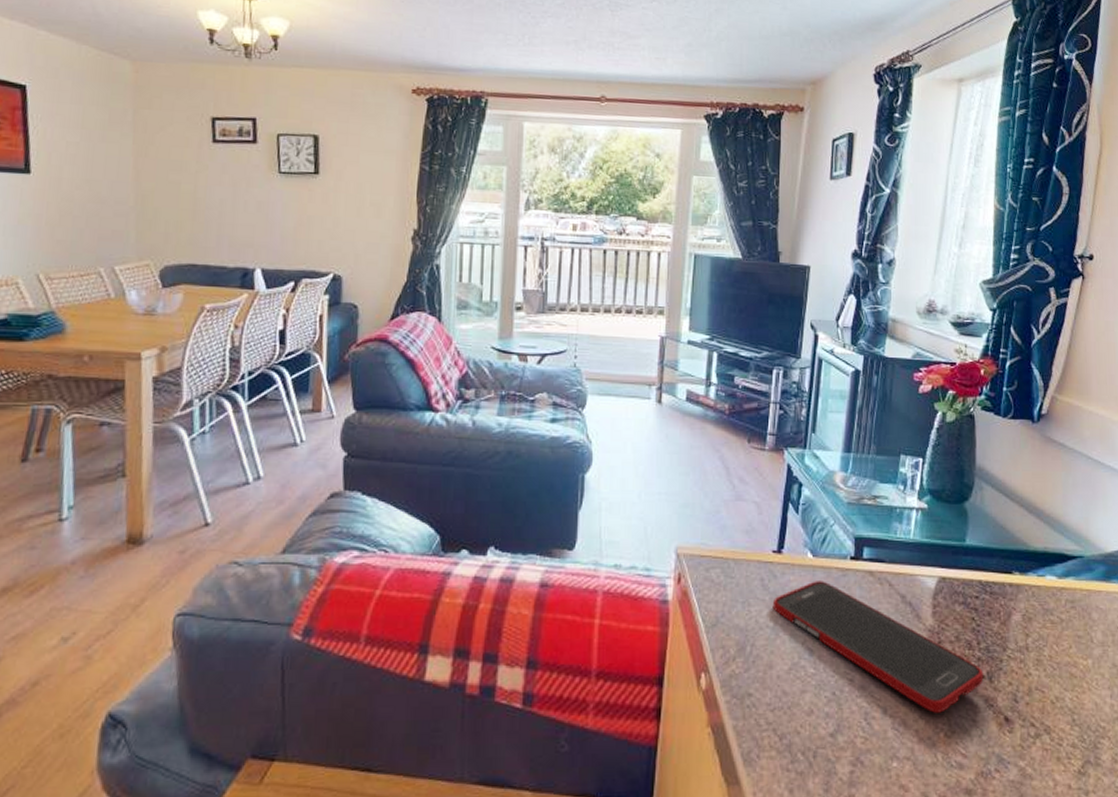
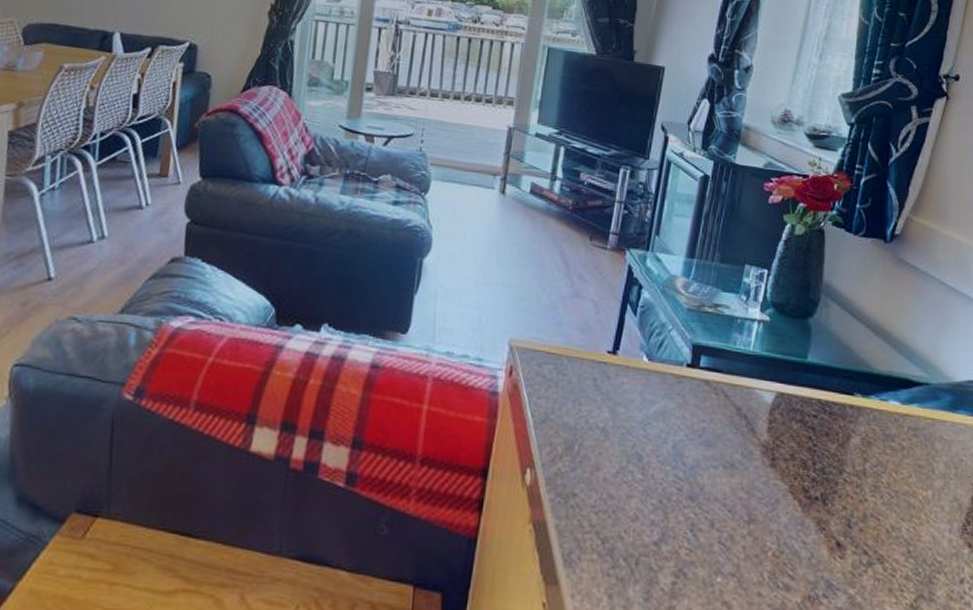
cell phone: present [772,581,984,713] -> none [603,385,817,531]

